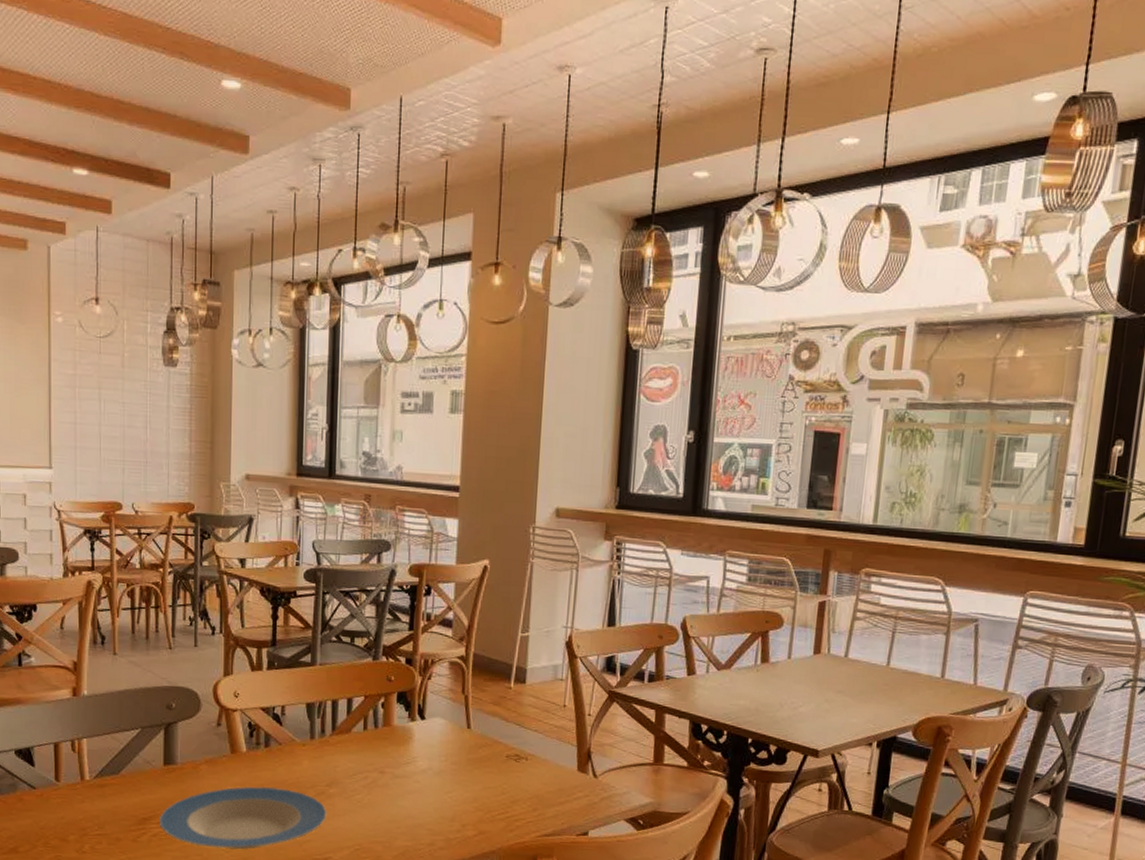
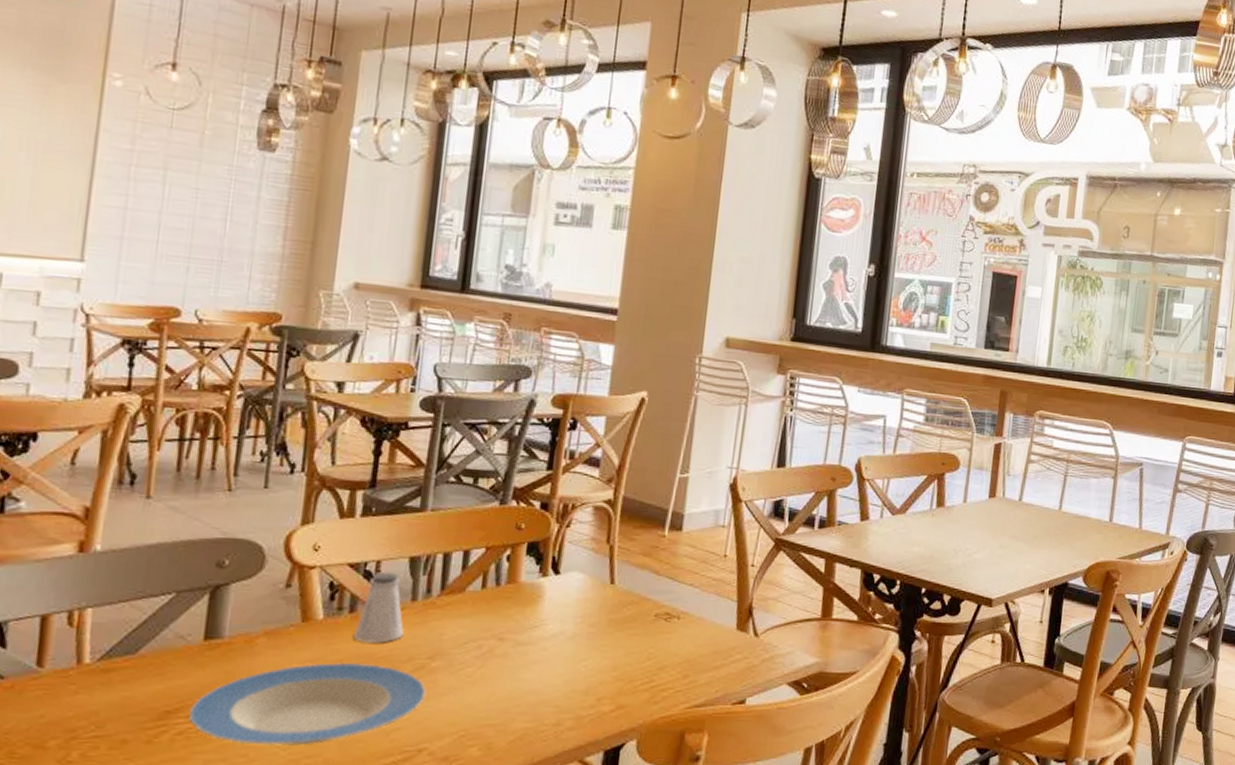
saltshaker: none [270,715,306,772] -> present [354,572,404,643]

